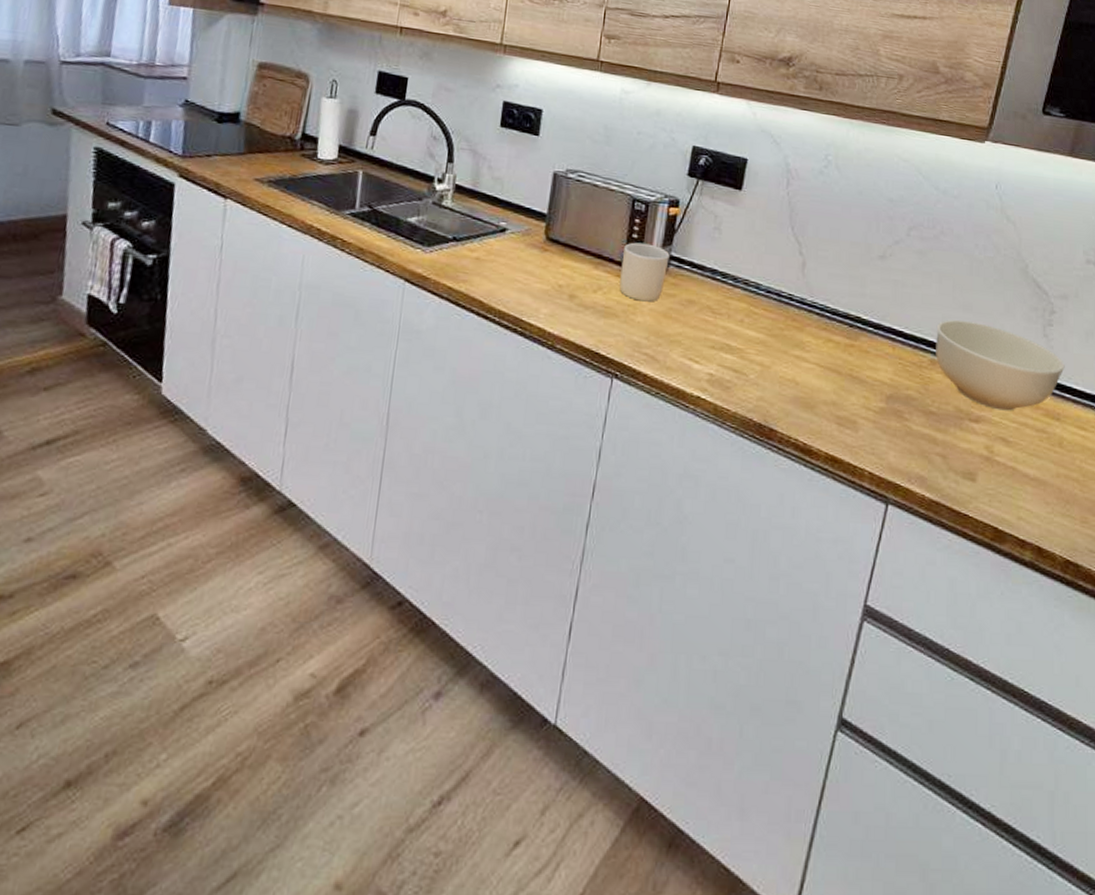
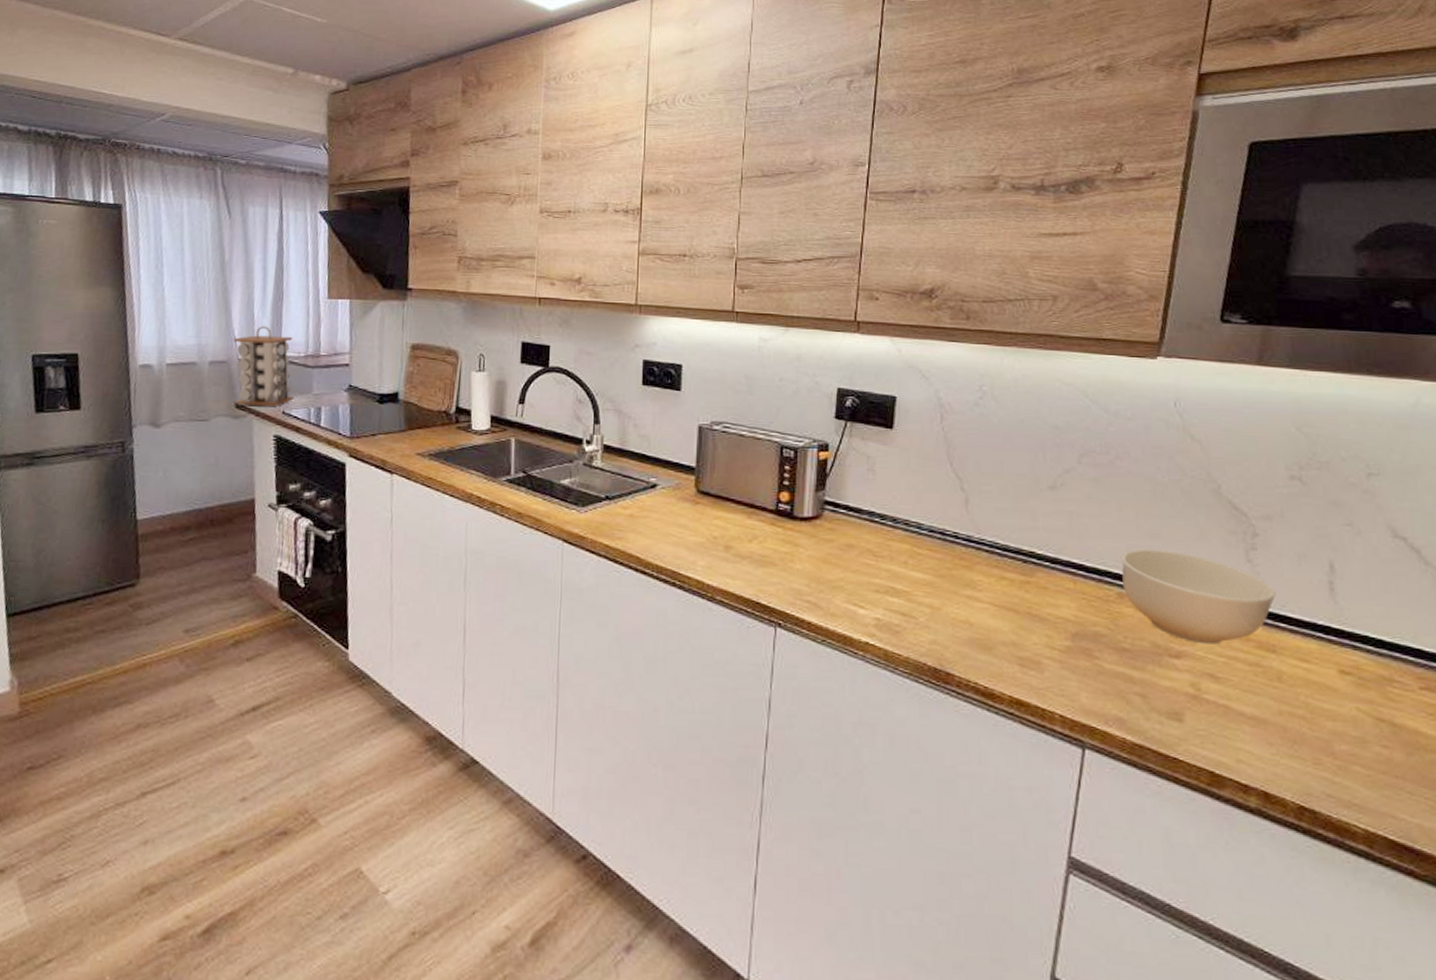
spice rack: none [53,27,126,116] -> present [234,326,295,407]
mug: present [619,242,670,302] -> none [775,489,824,549]

